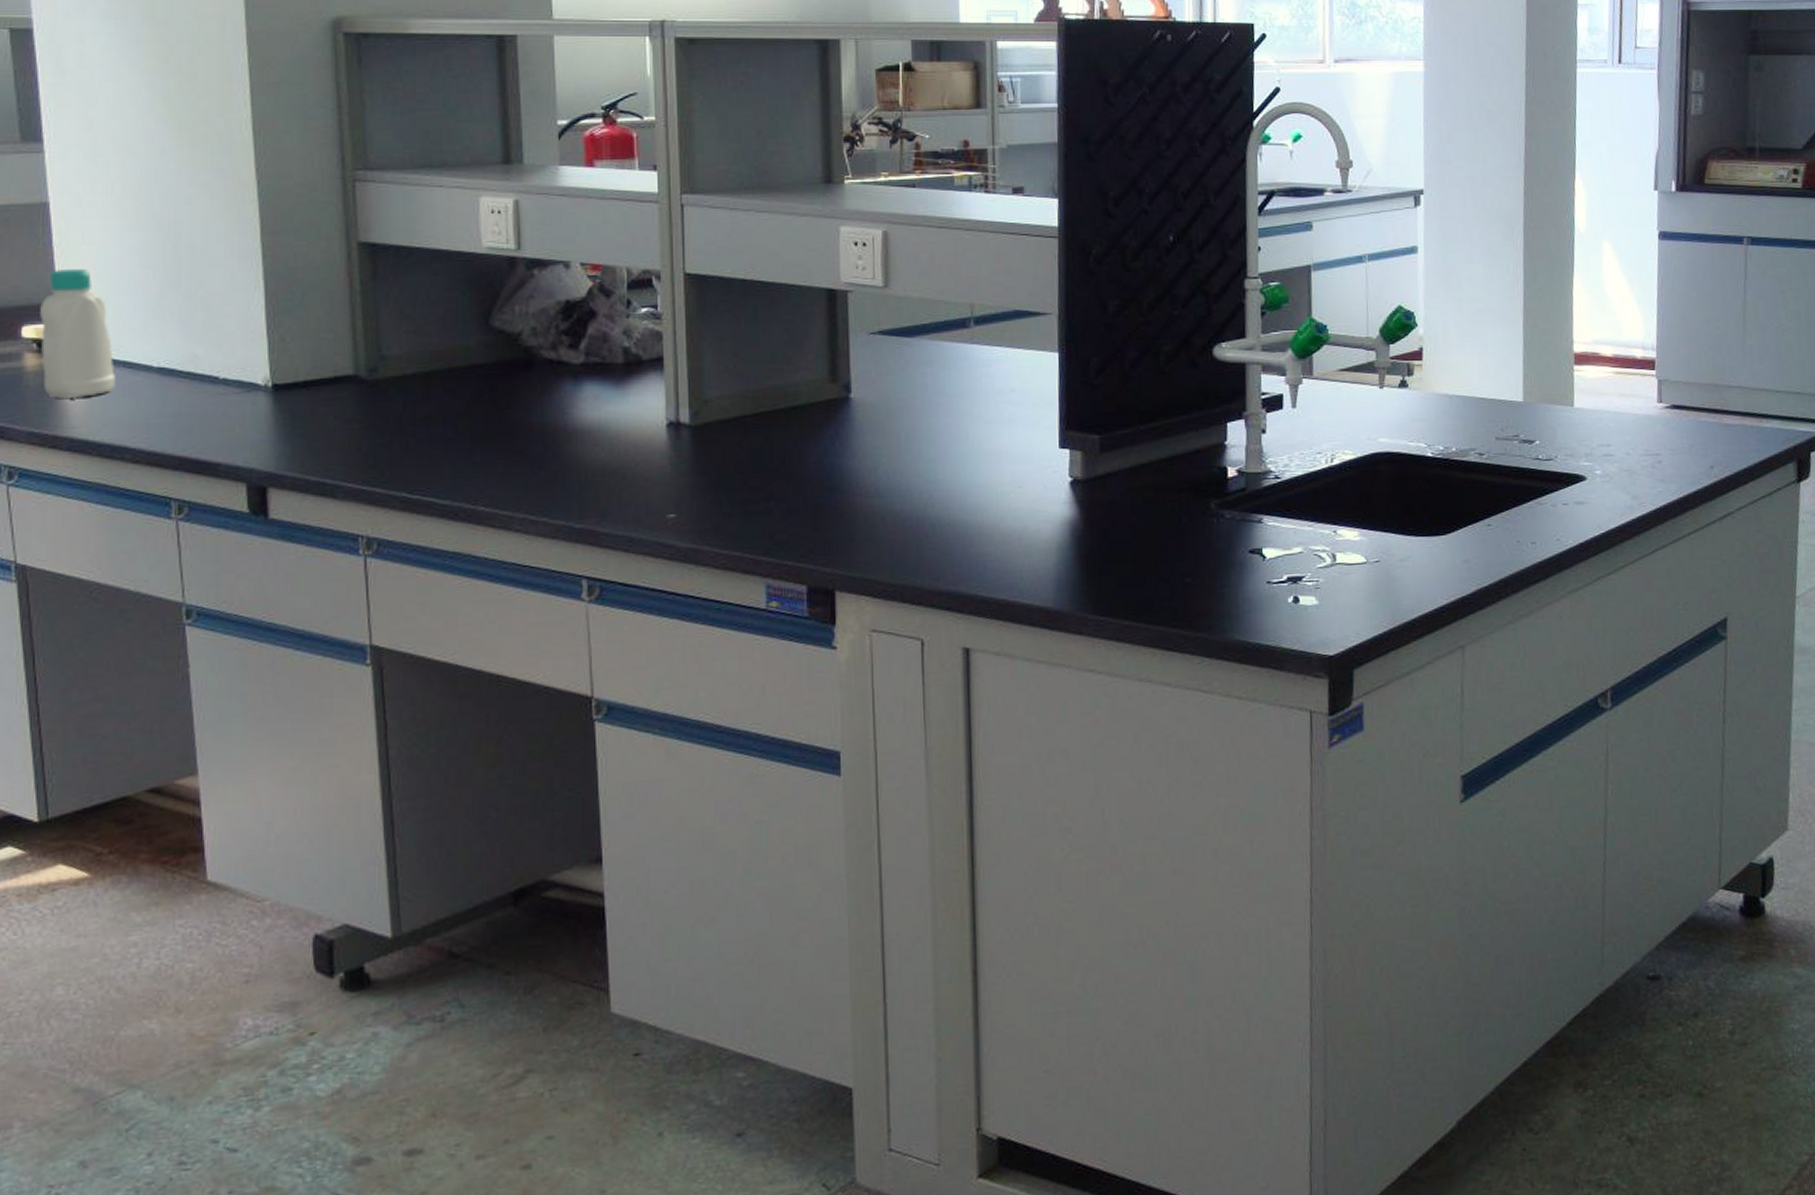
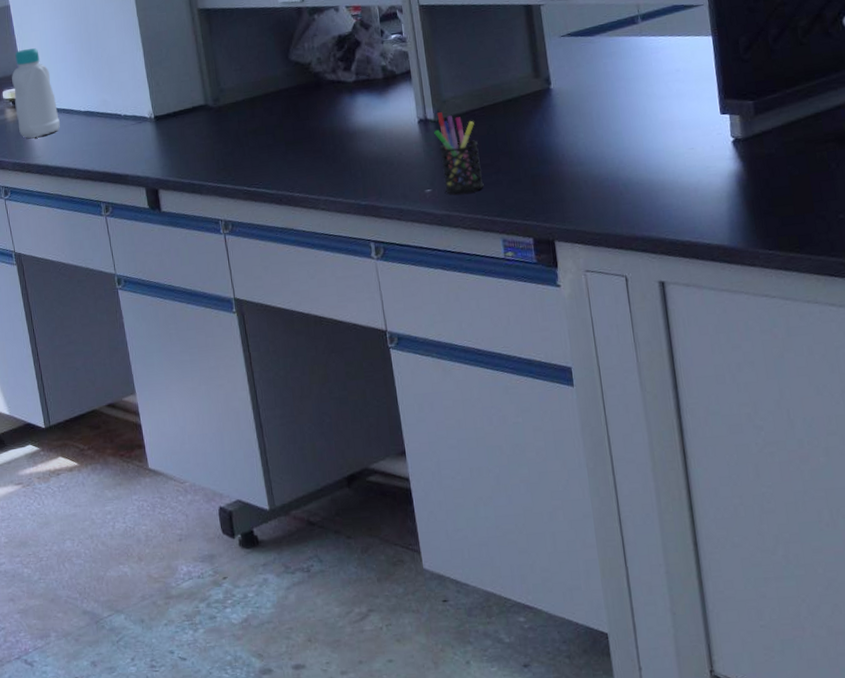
pen holder: none [687,415,748,523] -> present [434,112,484,194]

